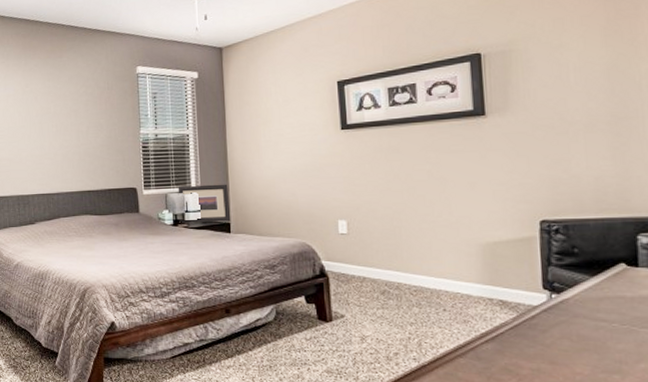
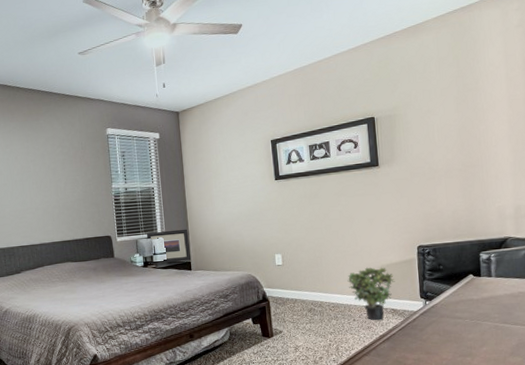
potted plant: none [436,243,506,312] -> present [347,267,395,320]

